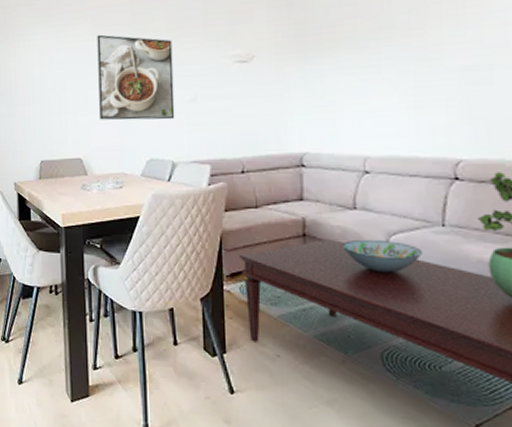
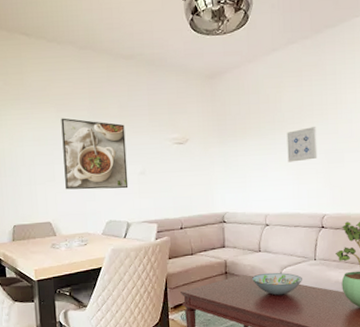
wall art: none [398,33,449,85] -> present [286,127,318,162]

